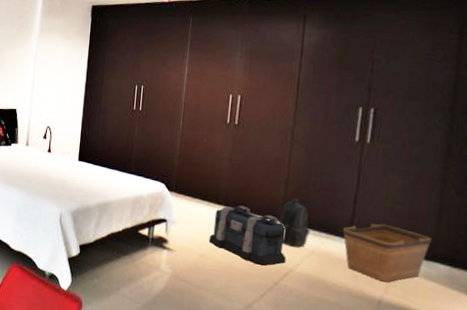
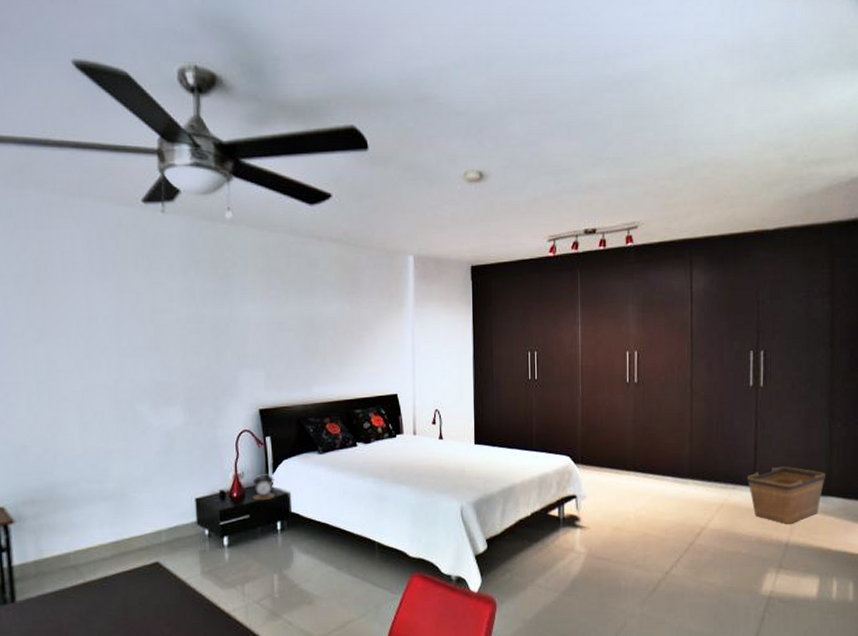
storage crate: present [209,205,286,266] -> none [621,468,698,528]
backpack: present [278,198,310,247] -> none [687,453,717,503]

